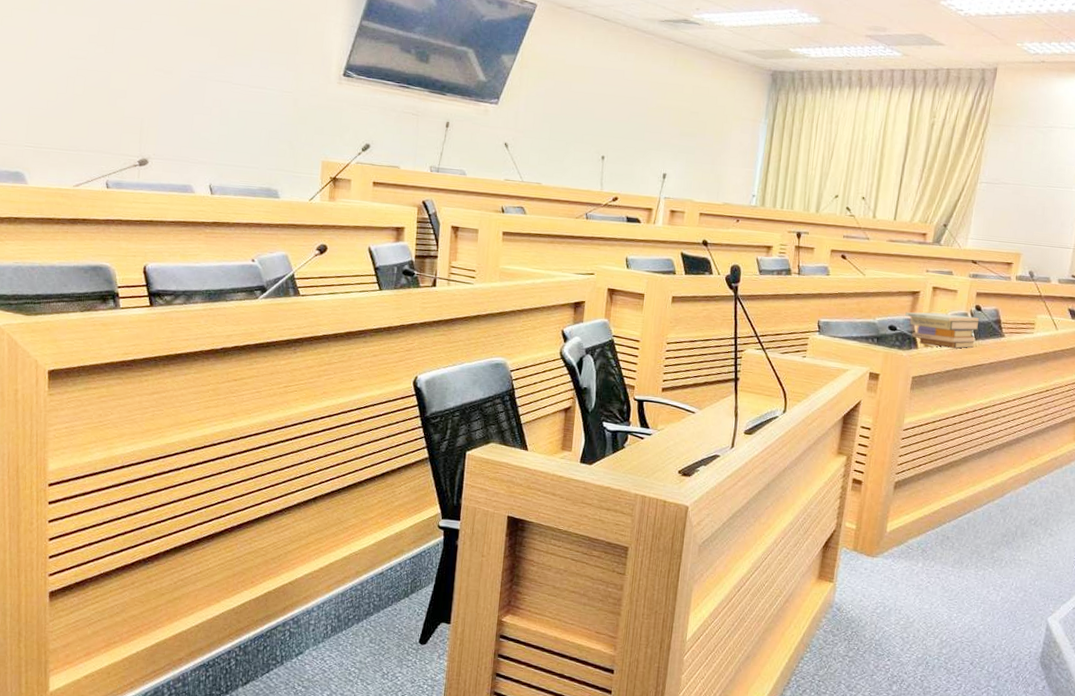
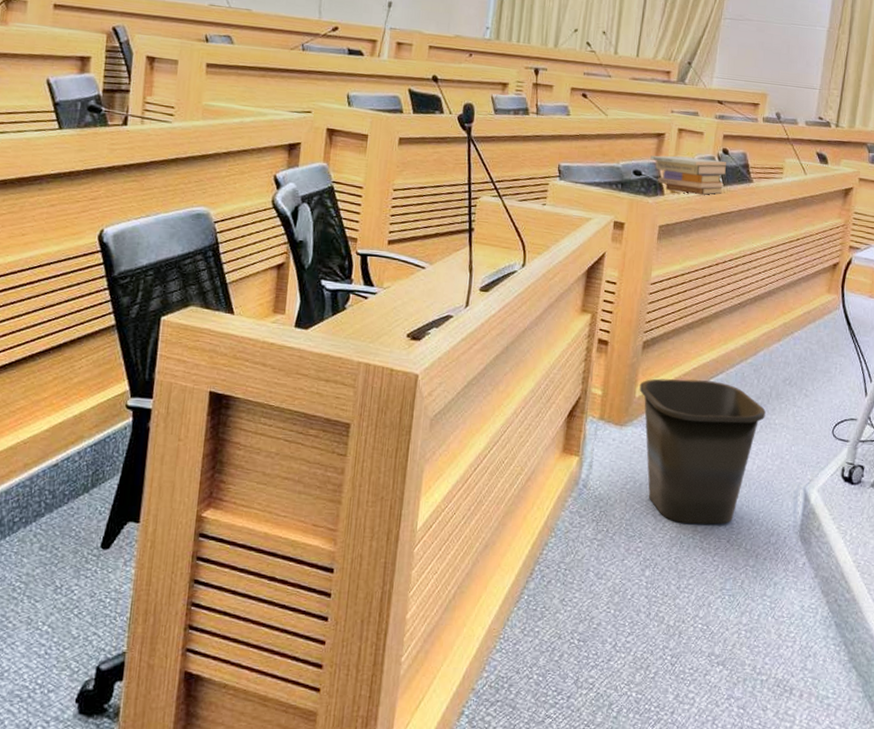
waste bin: none [890,515,1011,649] -> present [639,378,766,525]

